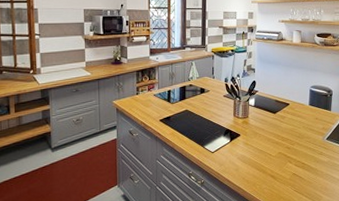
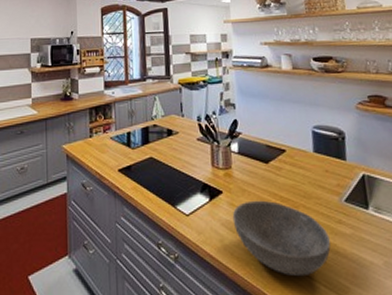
bowl: none [246,140,313,192] -> present [232,200,331,277]

